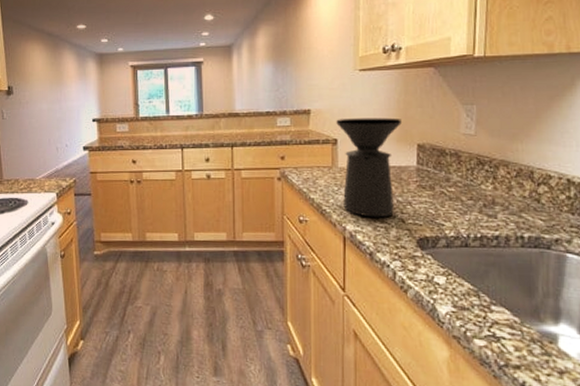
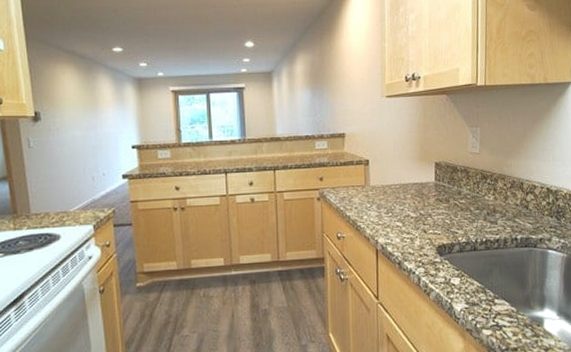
coffee maker: present [336,118,403,218] -> none [368,139,423,230]

